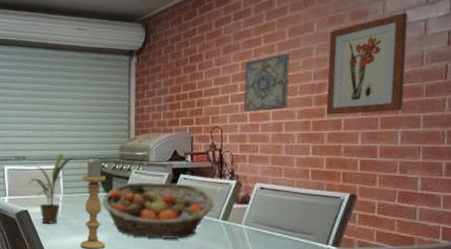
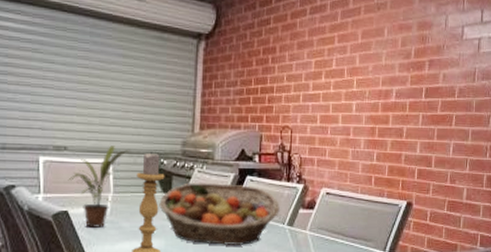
wall art: present [243,53,290,112] -> none [314,56,361,114]
wall art: present [326,13,408,115] -> none [391,29,465,124]

